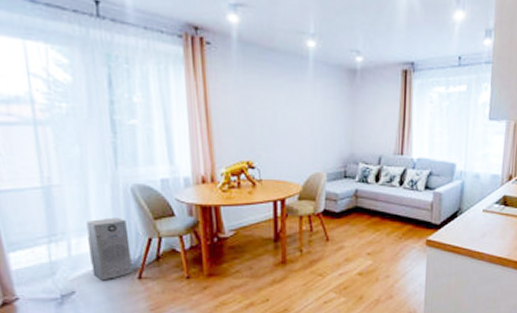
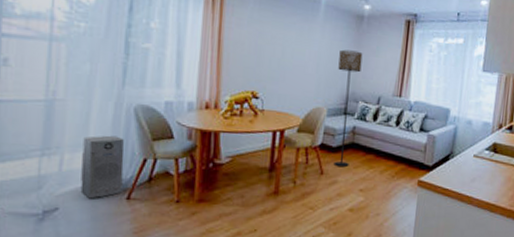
floor lamp: none [334,108,359,231] -> present [334,49,363,167]

